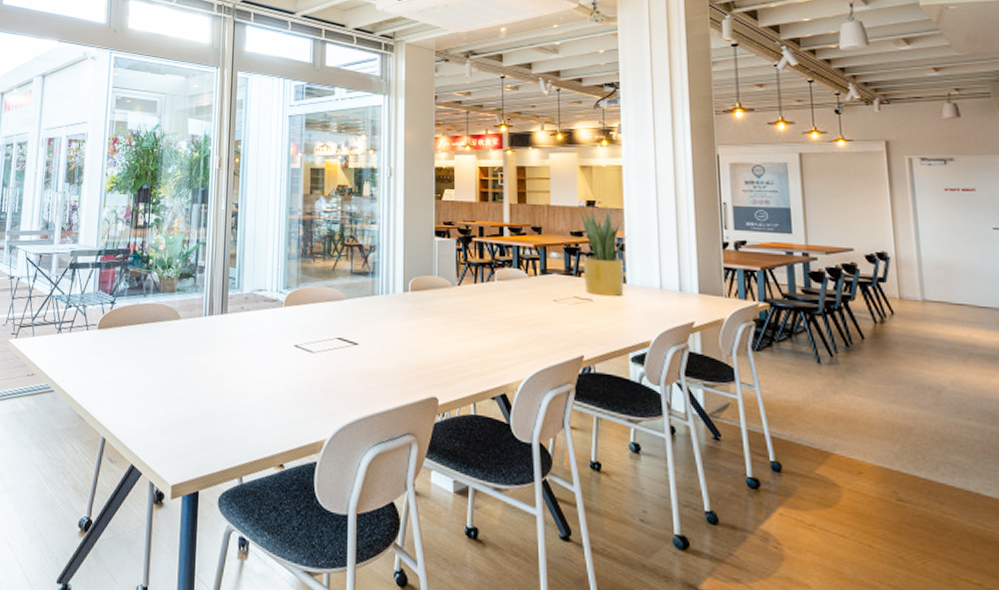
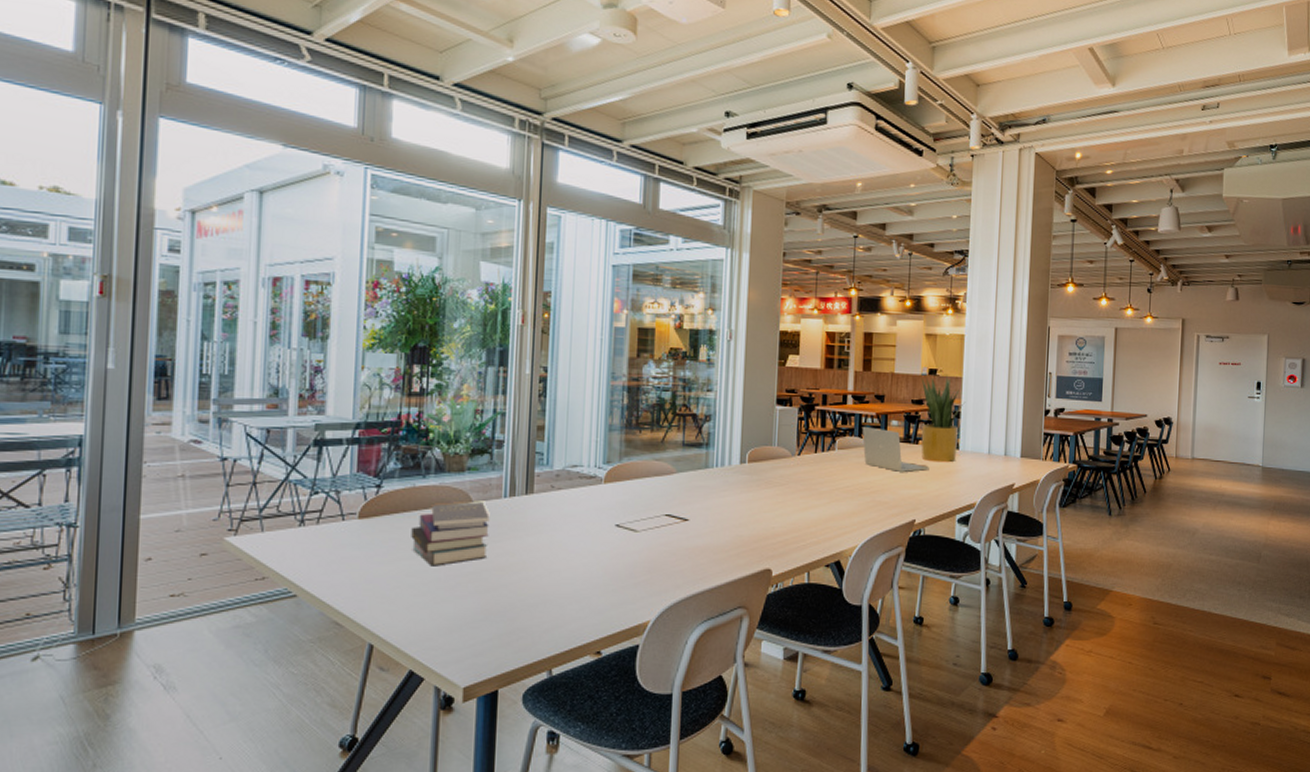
books: none [135,319,193,374] -> present [411,502,490,566]
laptop: none [521,259,595,306] -> present [862,427,929,472]

